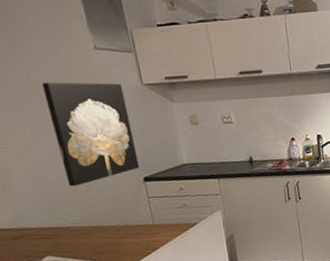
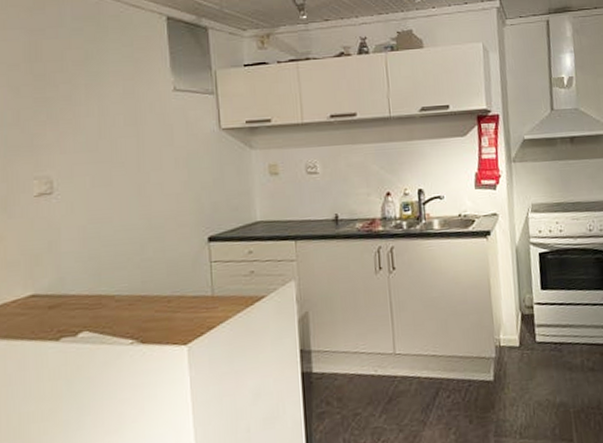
wall art: present [42,81,140,187] -> none [112,125,205,246]

